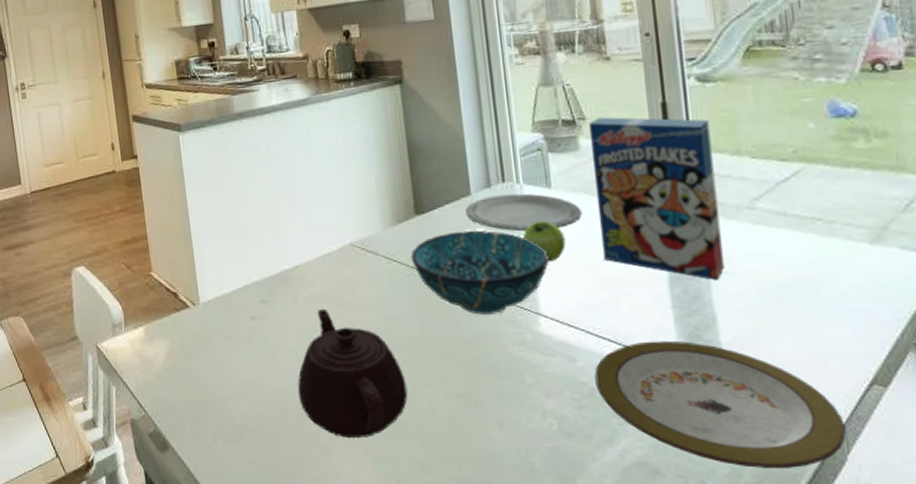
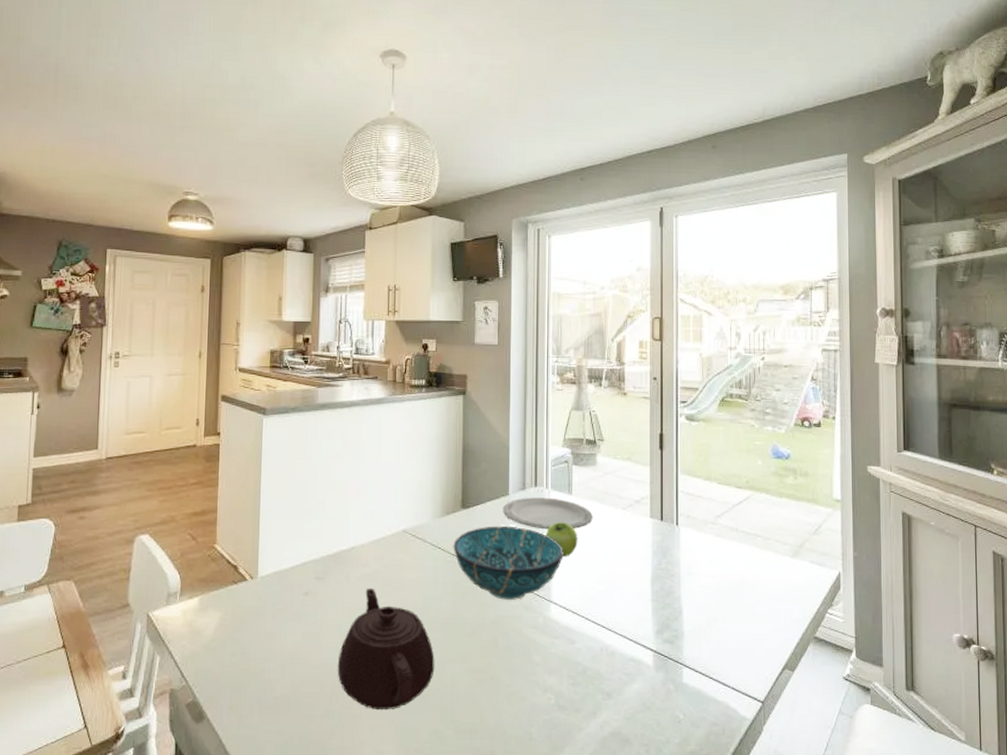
cereal box: present [588,117,725,280] -> none [605,440,692,579]
plate: present [594,340,846,468] -> none [588,628,764,737]

